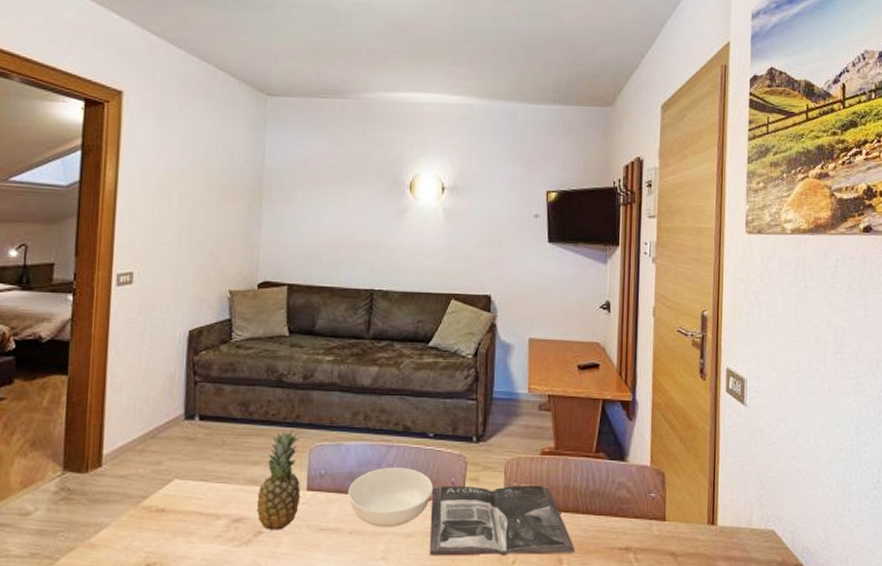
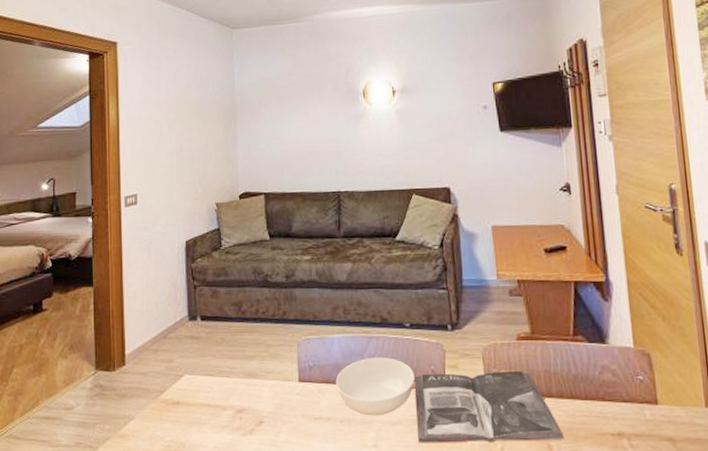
fruit: present [256,429,301,530] -> none [256,325,294,420]

